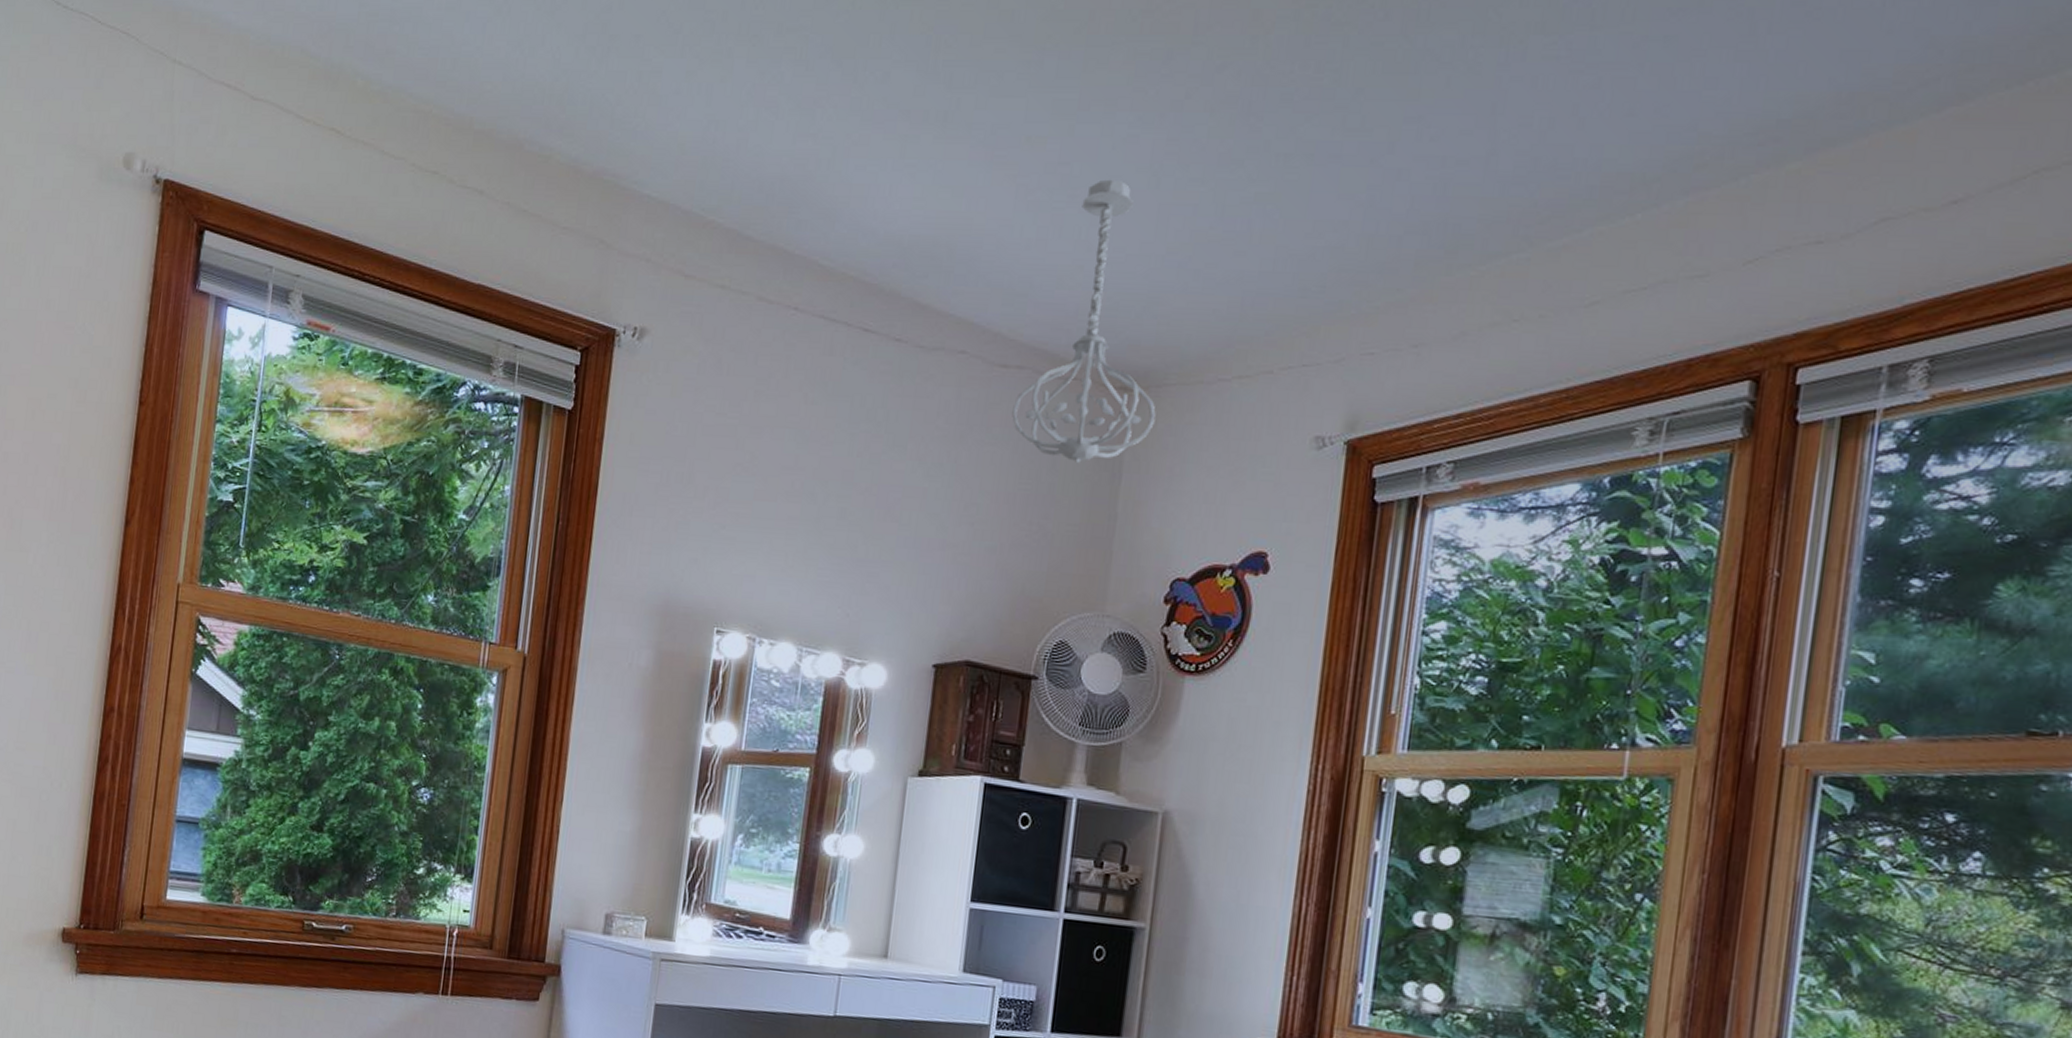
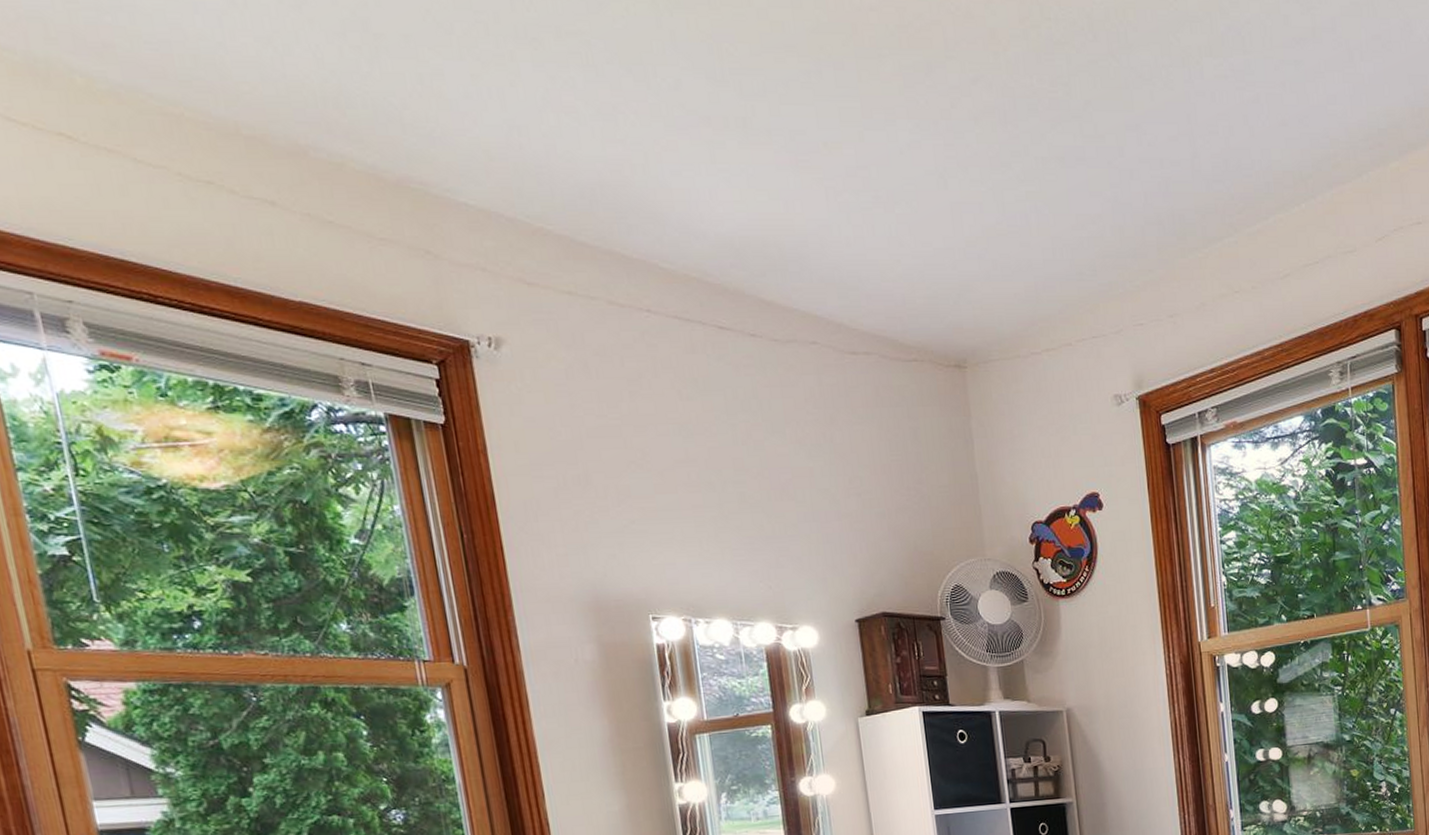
ceiling light fixture: present [1012,179,1156,464] -> none [869,181,990,434]

